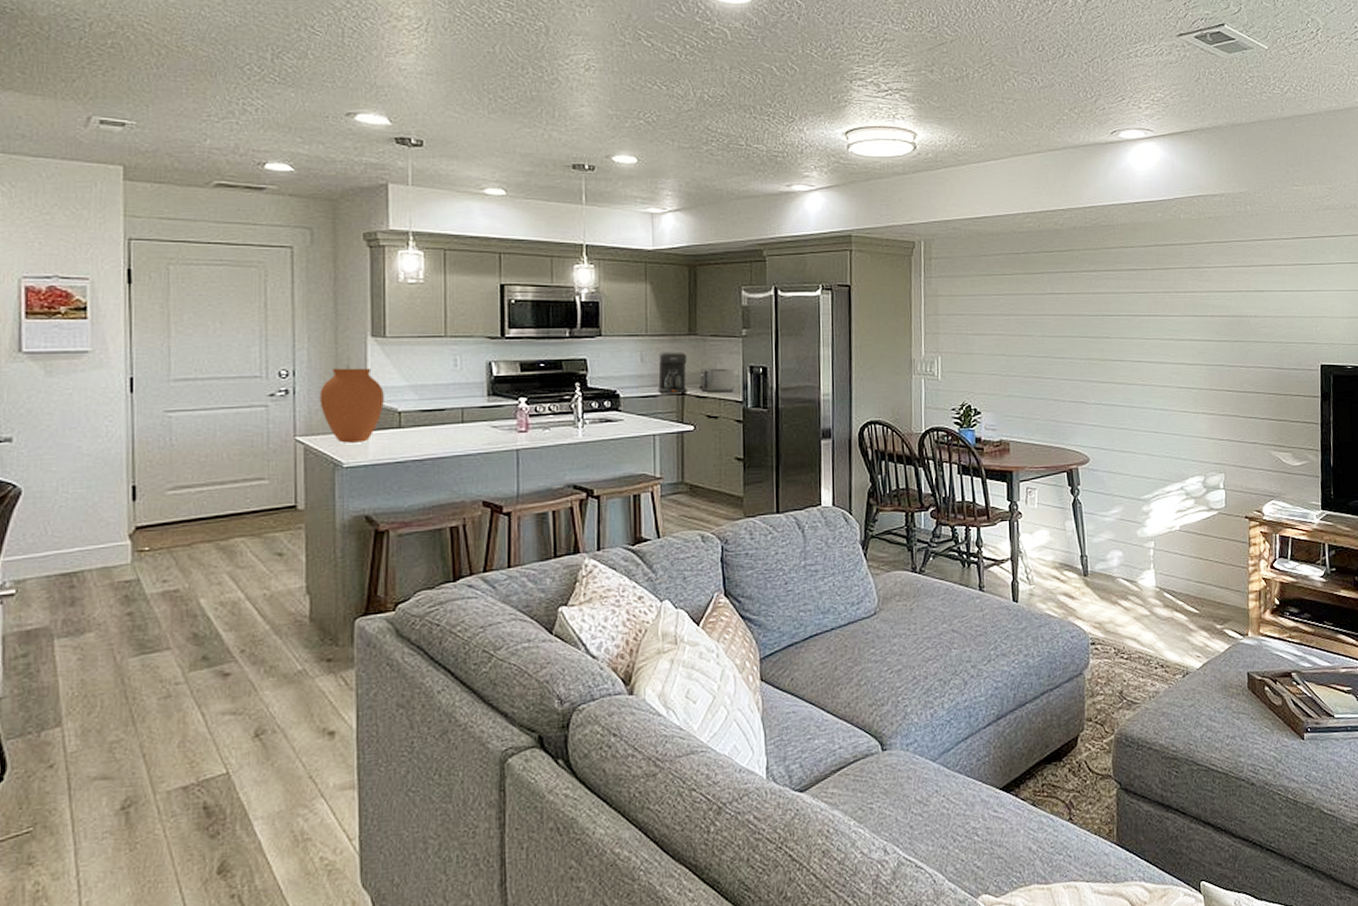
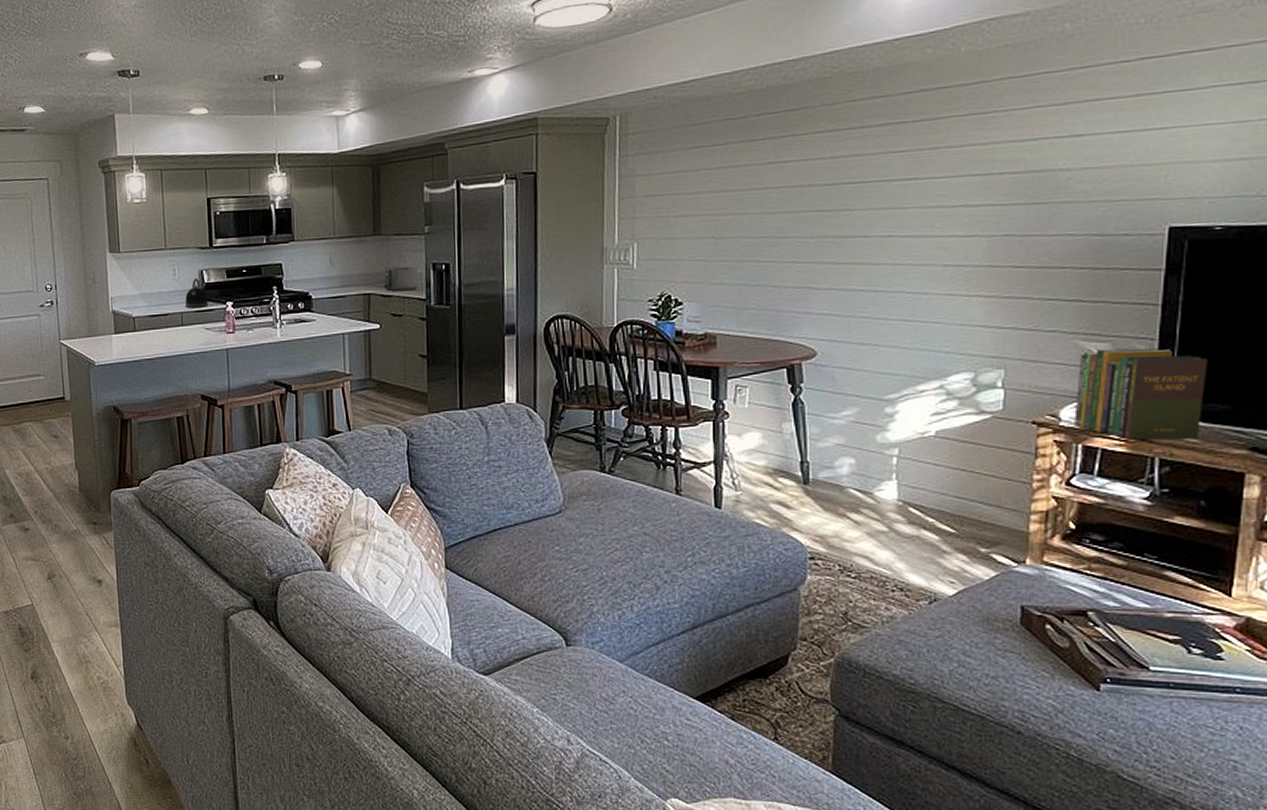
vase: present [320,368,384,444] -> none [75,280,122,346]
kettle: none [466,370,496,404] -> present [184,278,208,309]
coffee maker: present [658,351,687,394] -> none [346,252,373,295]
books: none [1272,457,1352,530] -> present [1074,348,1208,441]

